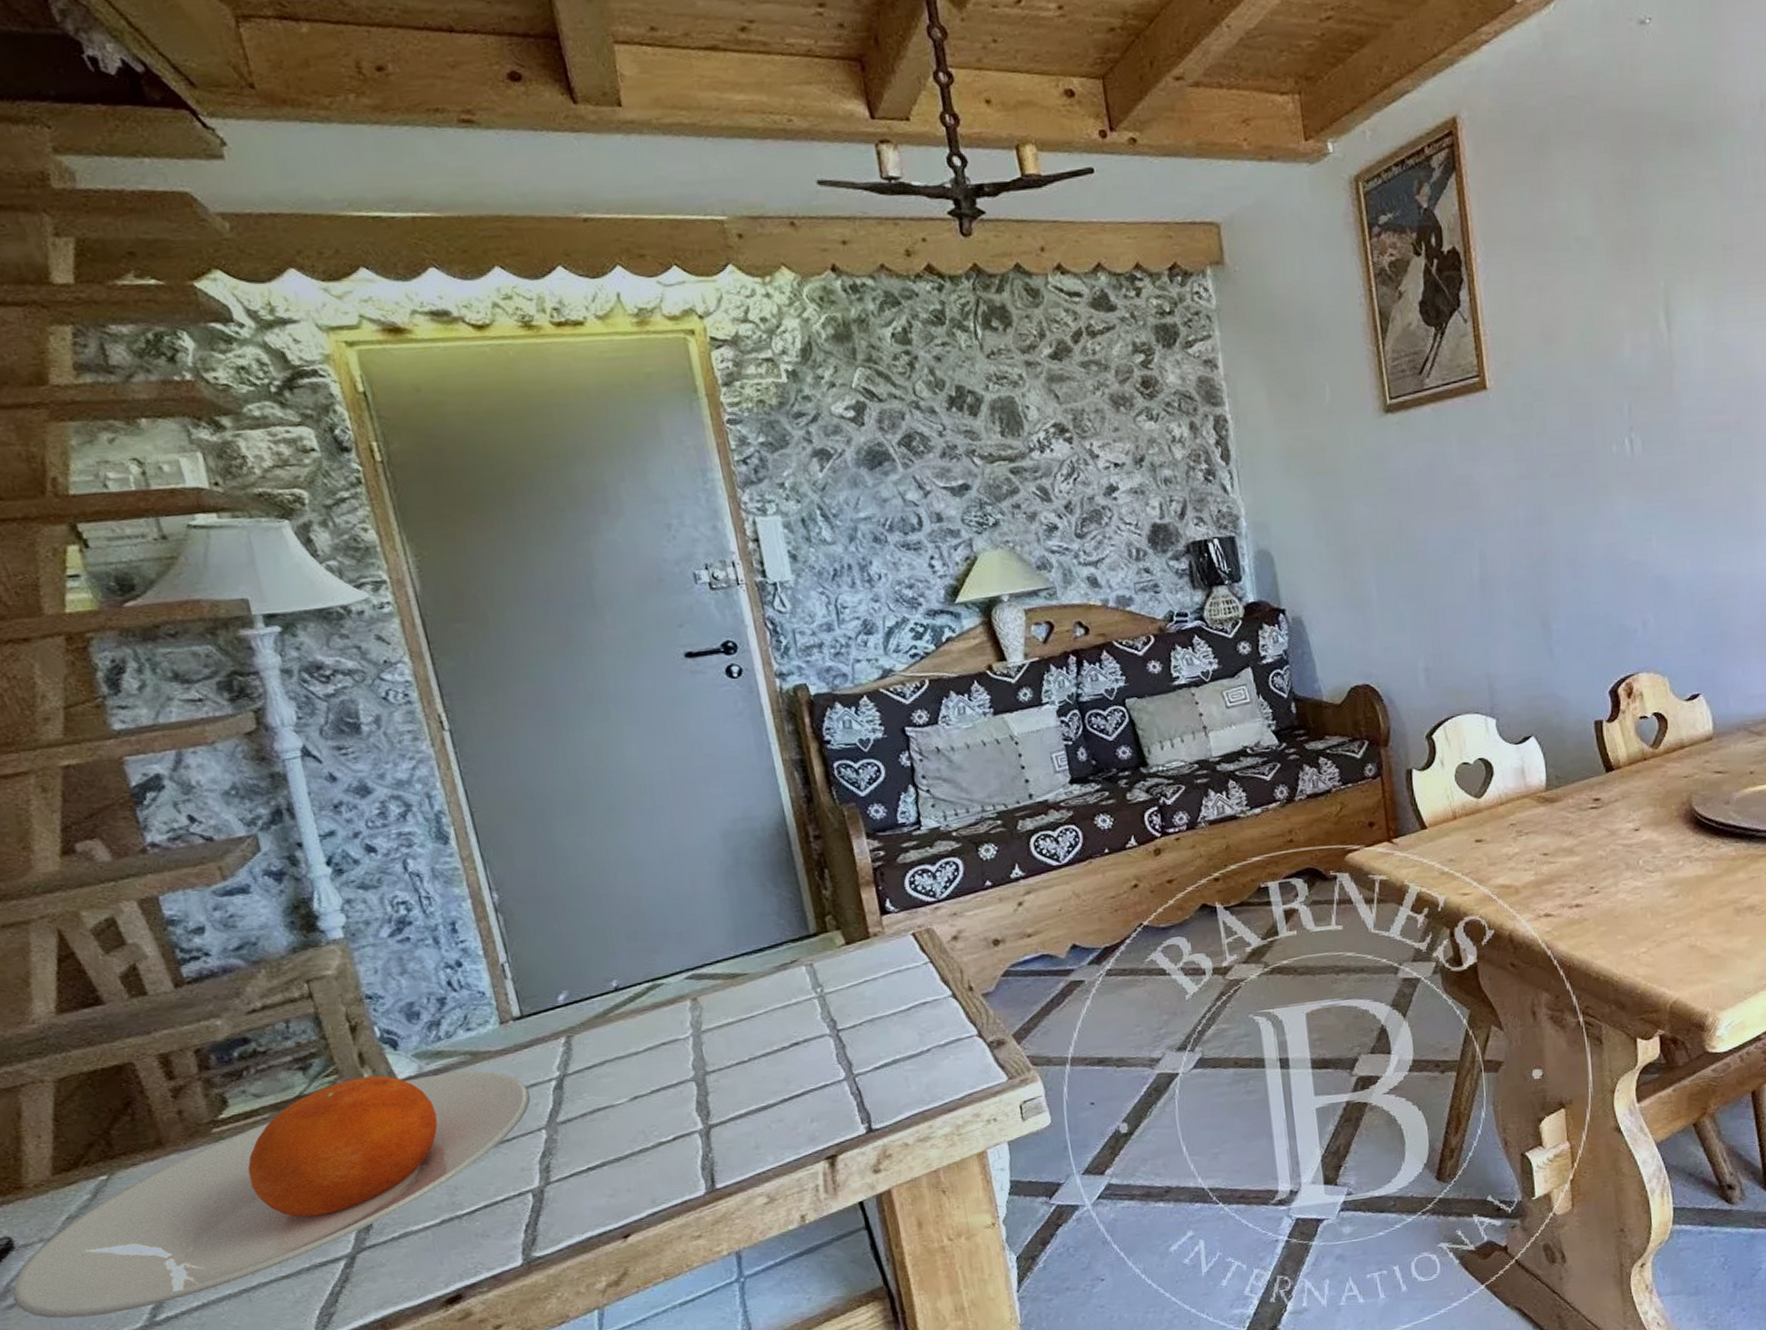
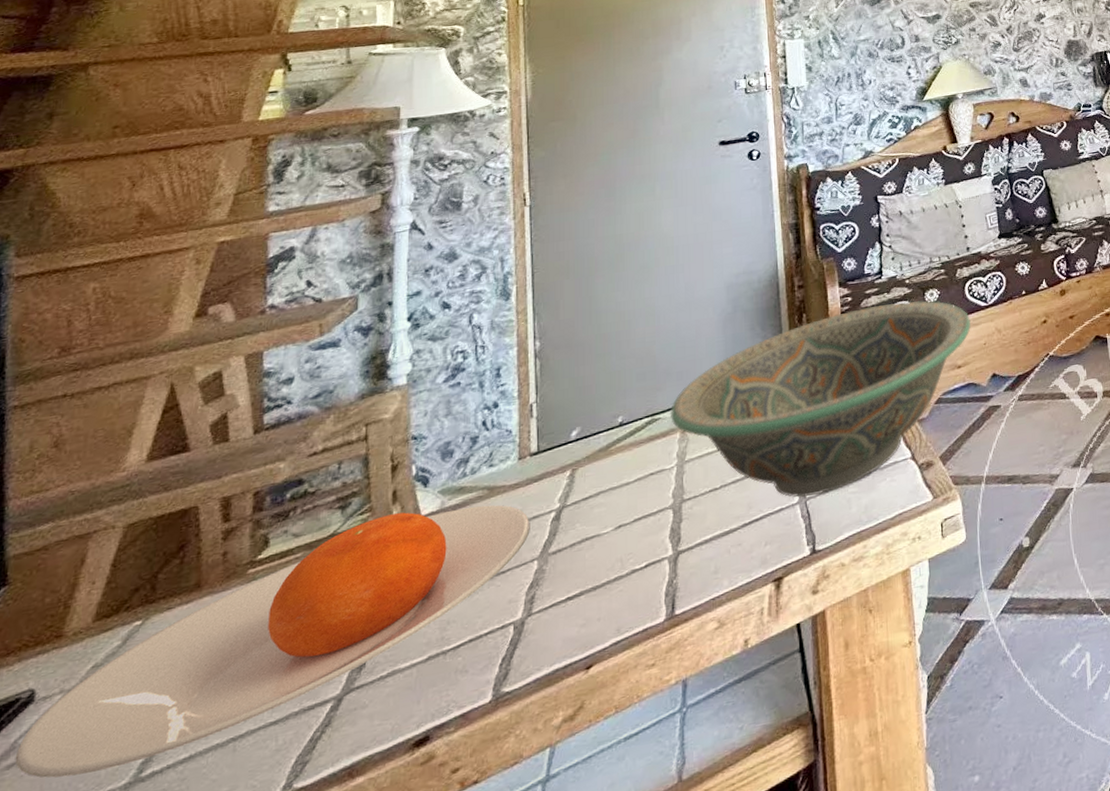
decorative bowl: none [674,857,1041,1074] -> present [669,300,971,497]

